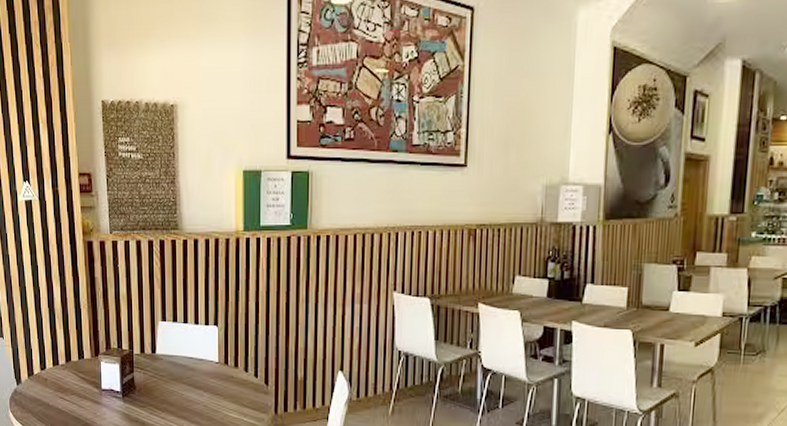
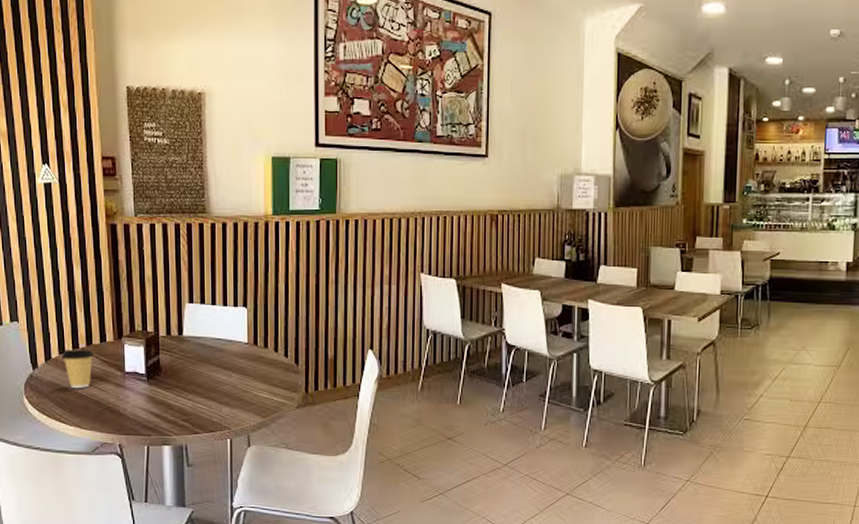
coffee cup: none [42,366,73,405] -> present [61,350,94,389]

